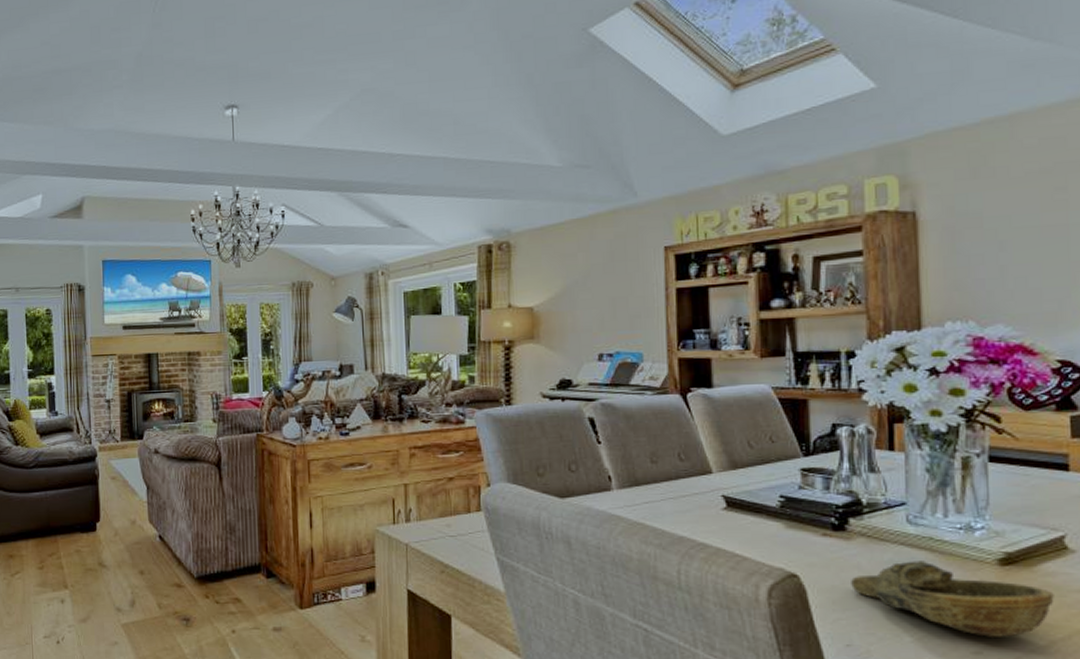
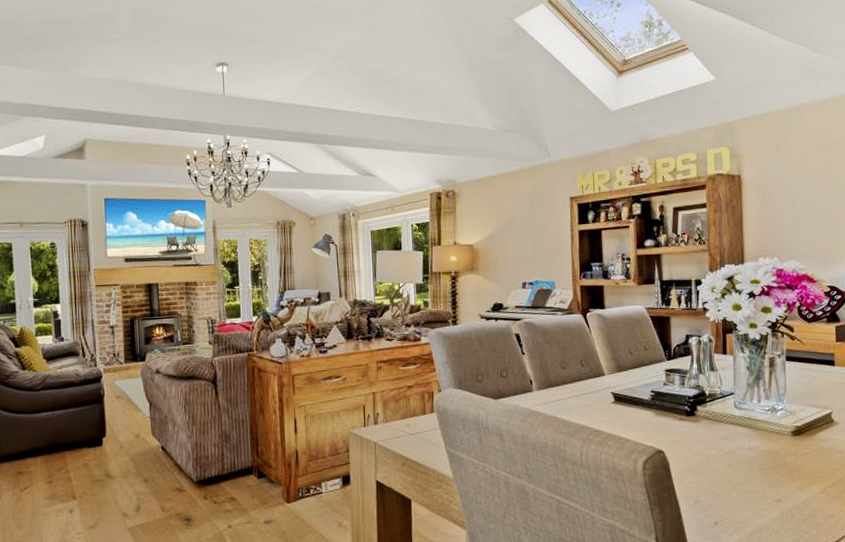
decorative bowl: present [851,561,1054,637] -> none [698,435,825,488]

